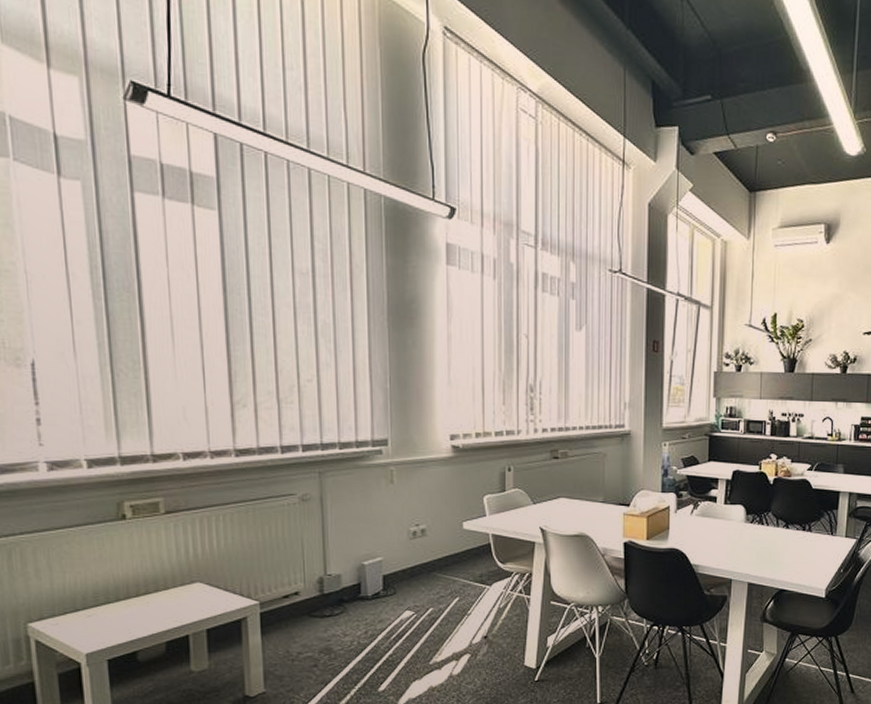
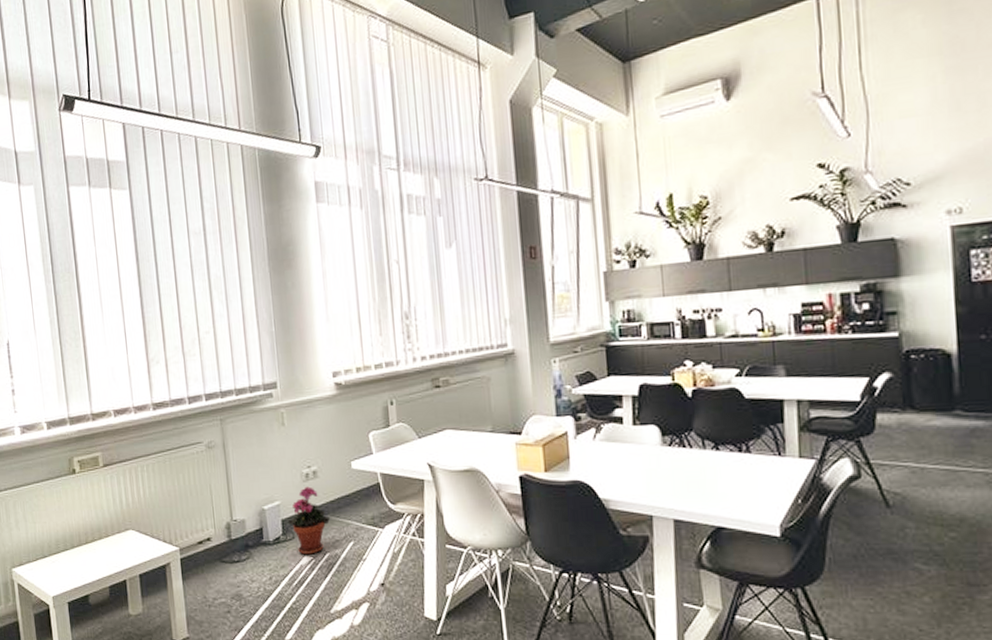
potted plant: none [389,544,436,609] -> present [287,486,330,555]

